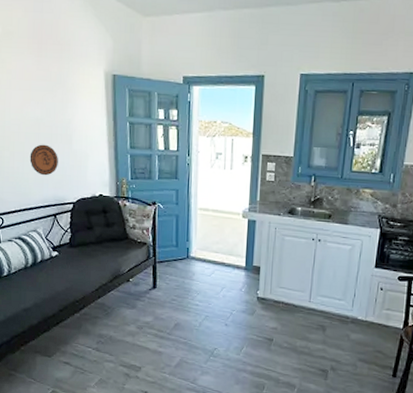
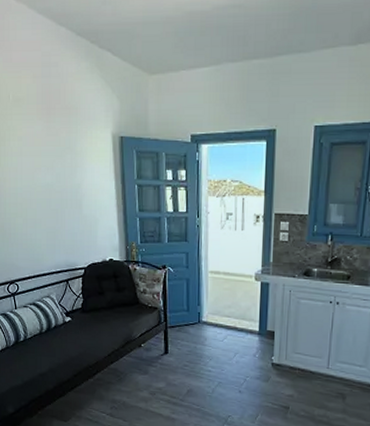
decorative plate: present [29,144,58,176] -> none [41,210,69,242]

